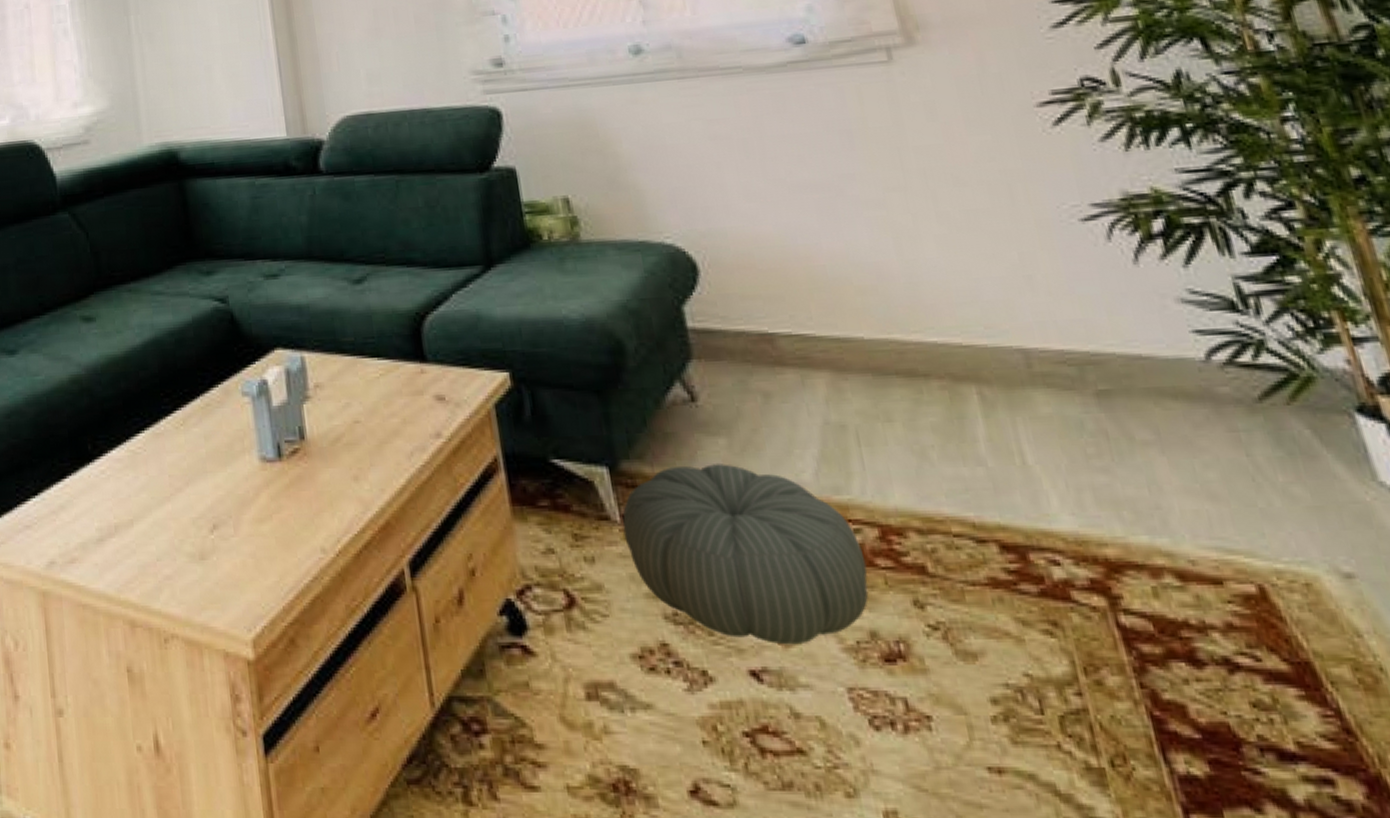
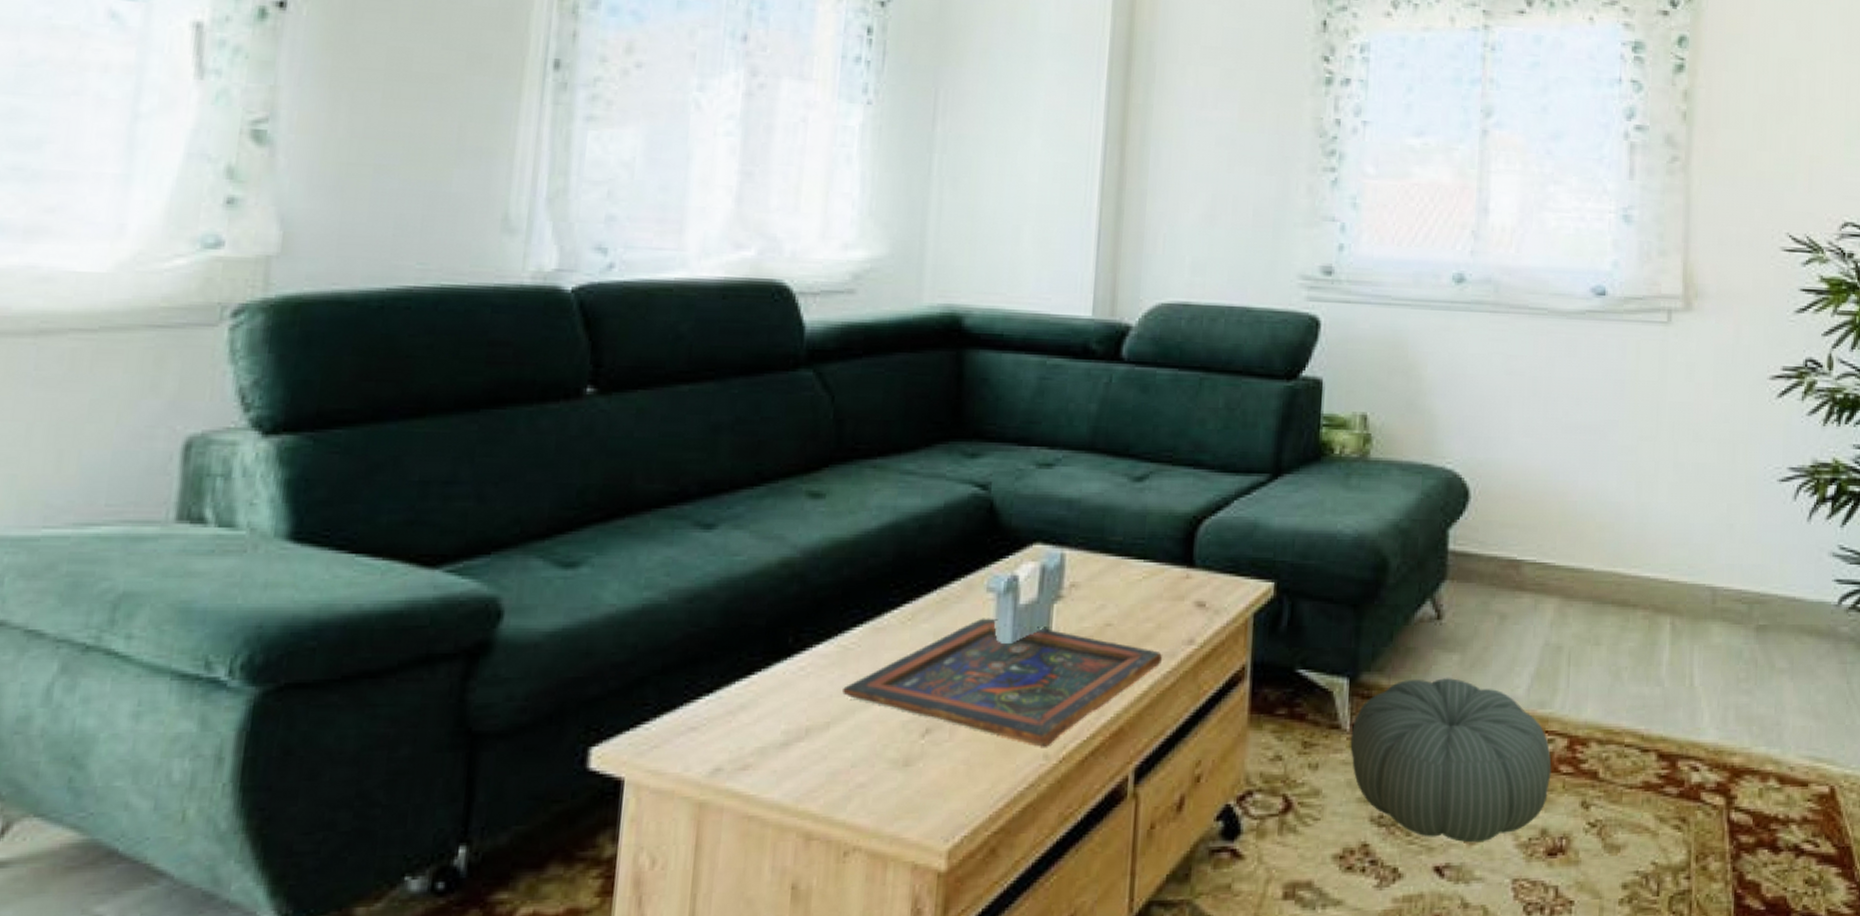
painted panel: none [138,420,414,541] -> present [842,618,1162,747]

